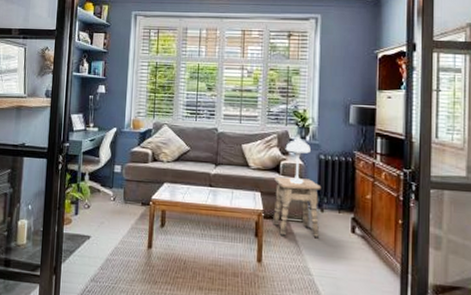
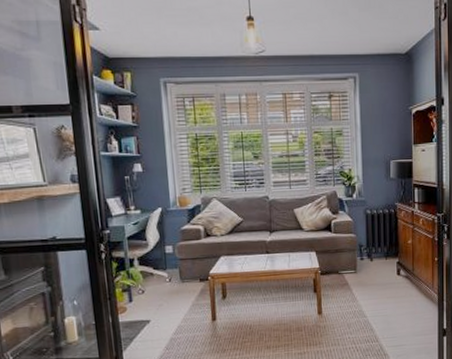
side table: present [273,176,321,239] -> none [327,233,371,289]
table lamp: present [285,133,312,184] -> none [334,192,359,239]

